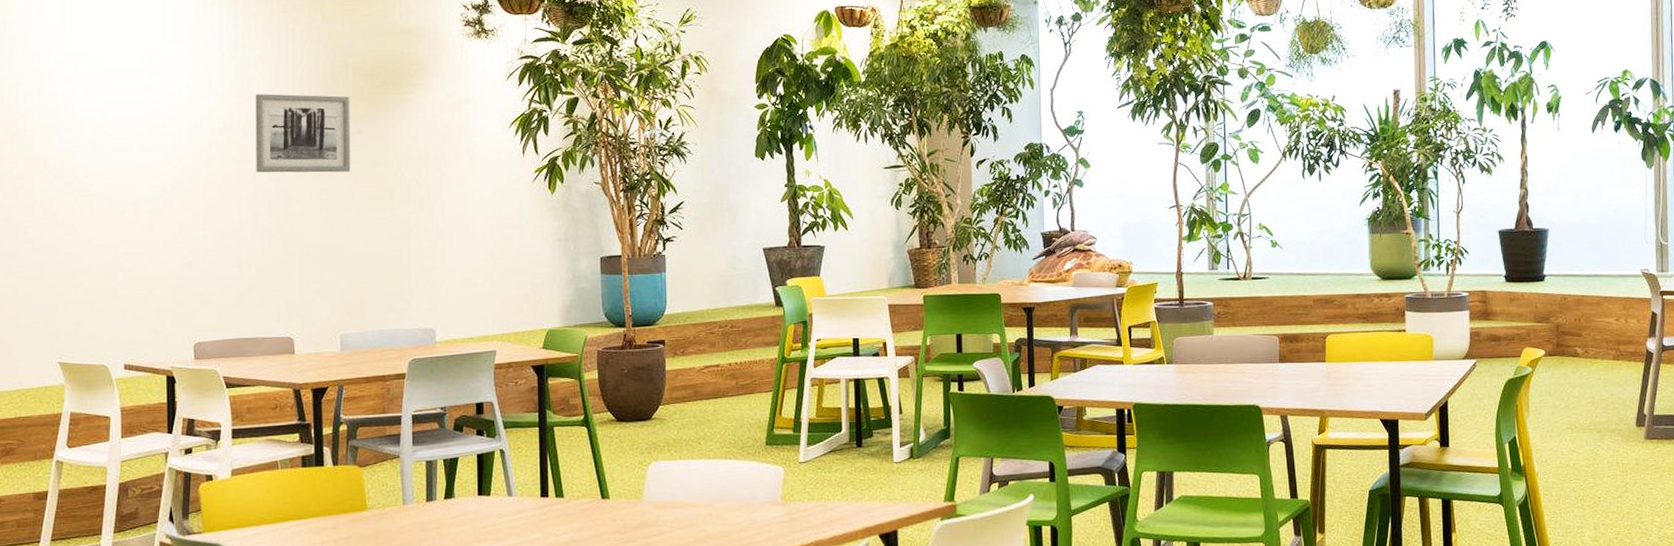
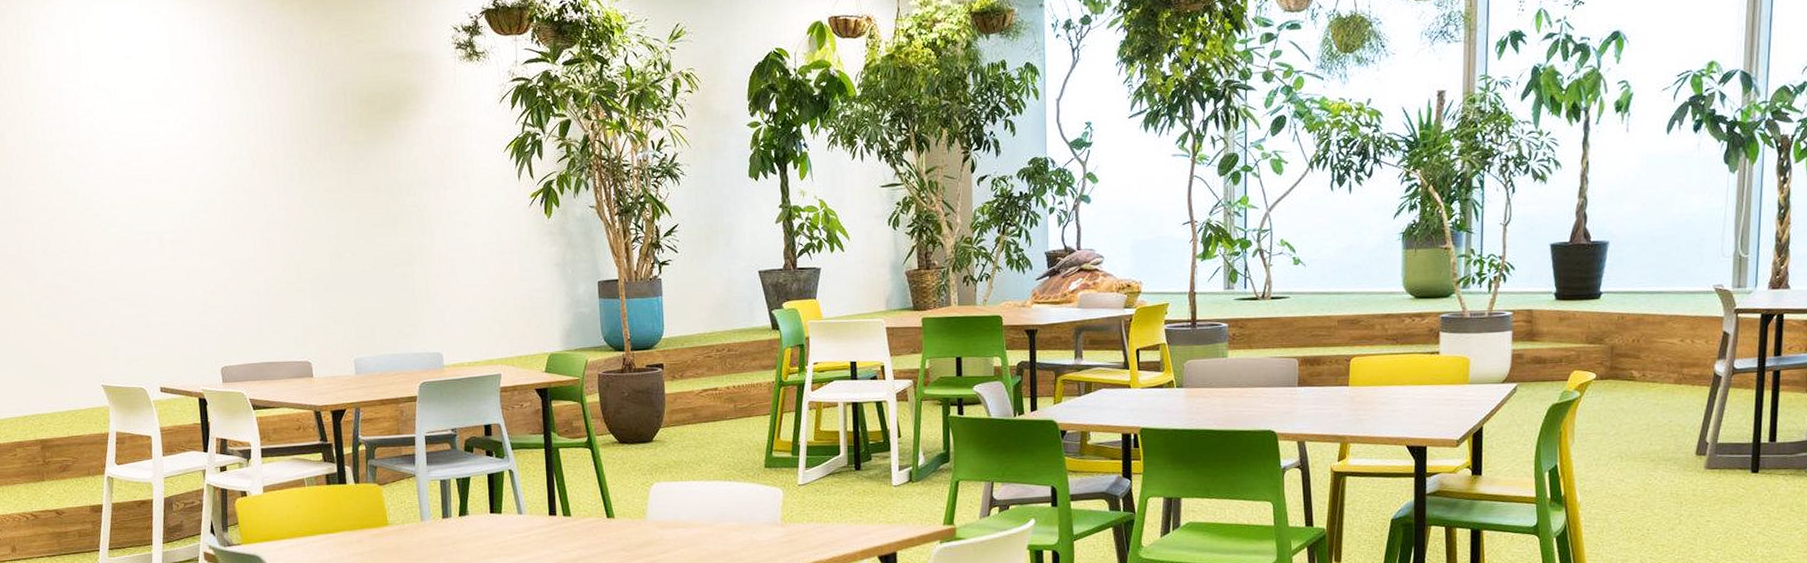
wall art: present [255,94,351,173] -> none [261,123,355,202]

